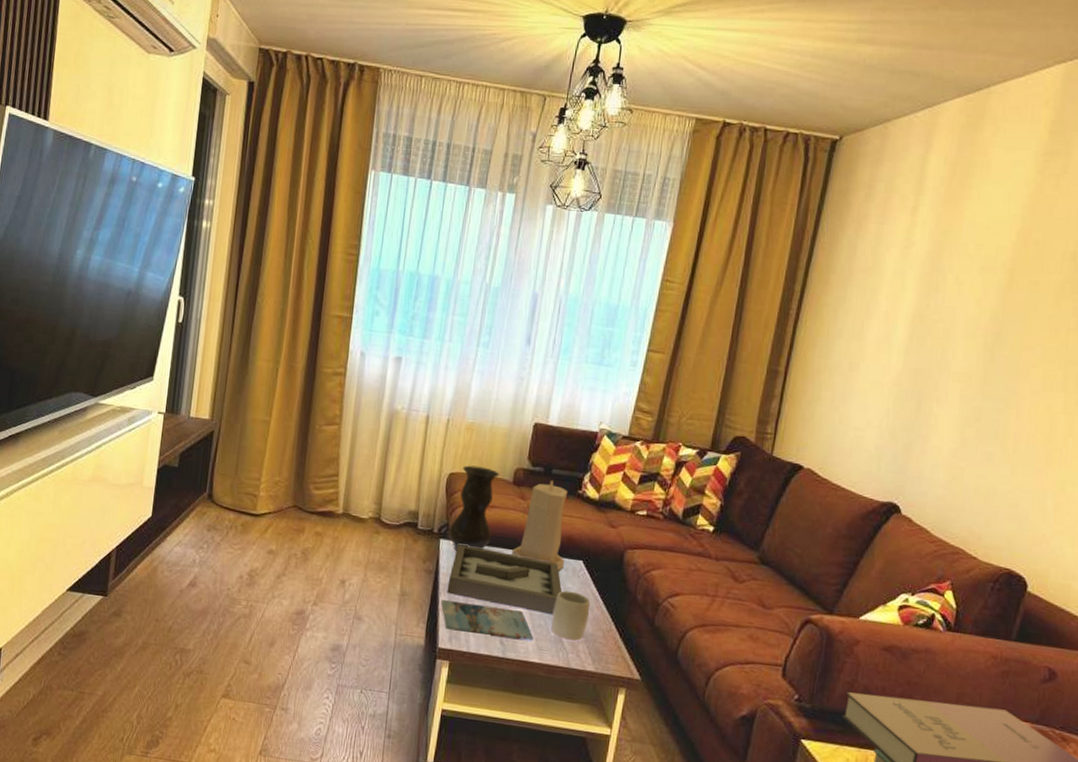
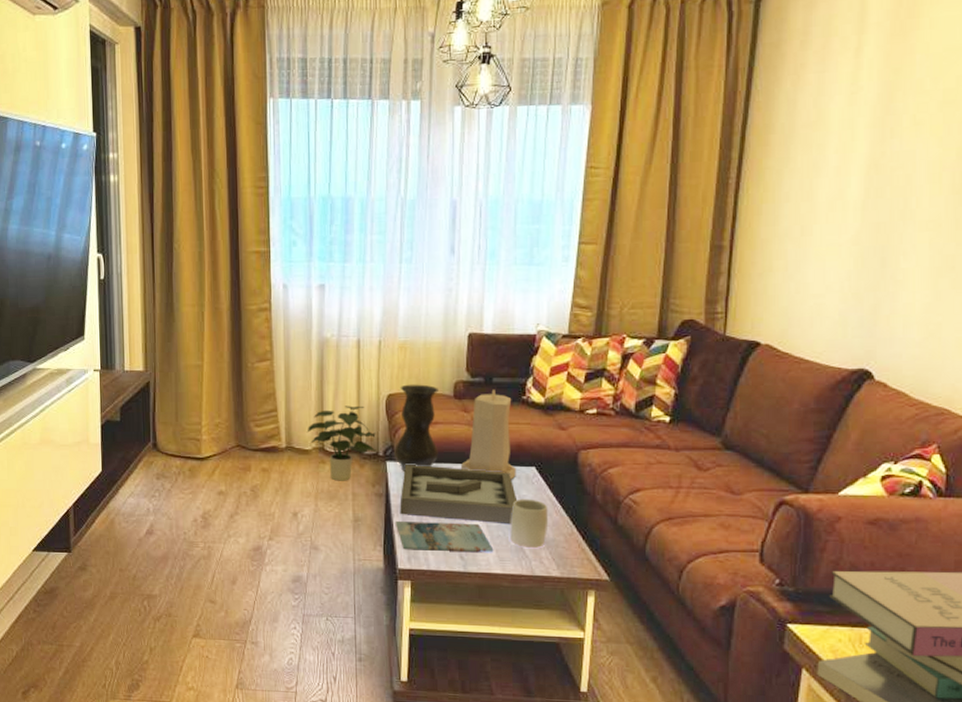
potted plant: none [365,479,433,554] -> present [307,405,376,481]

